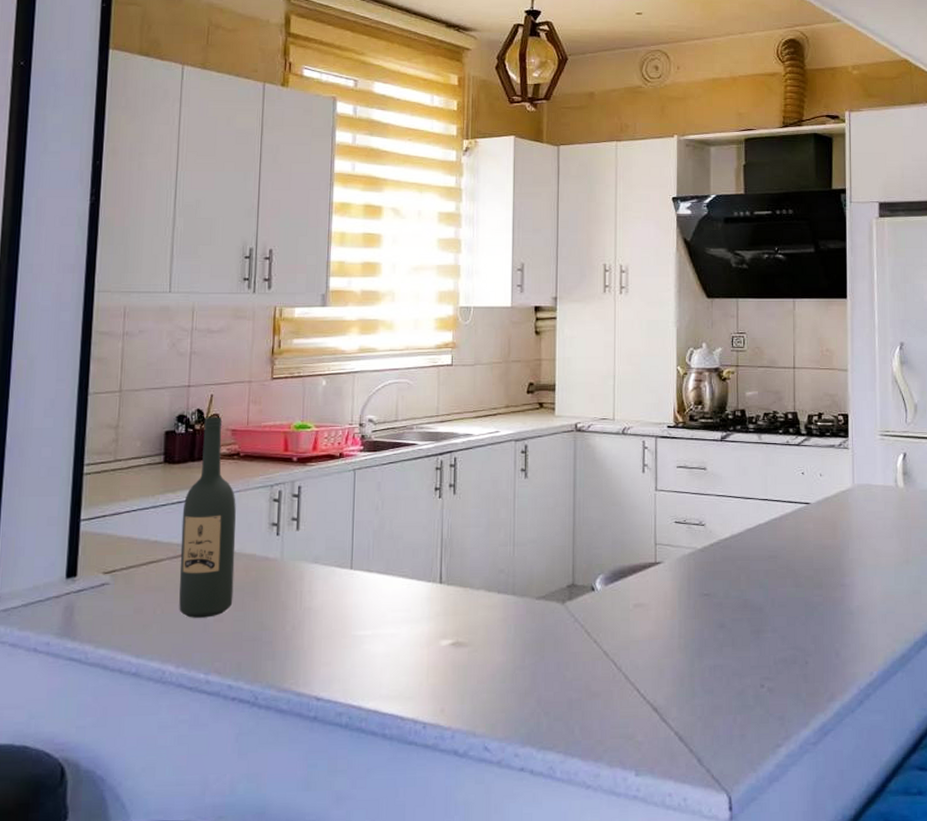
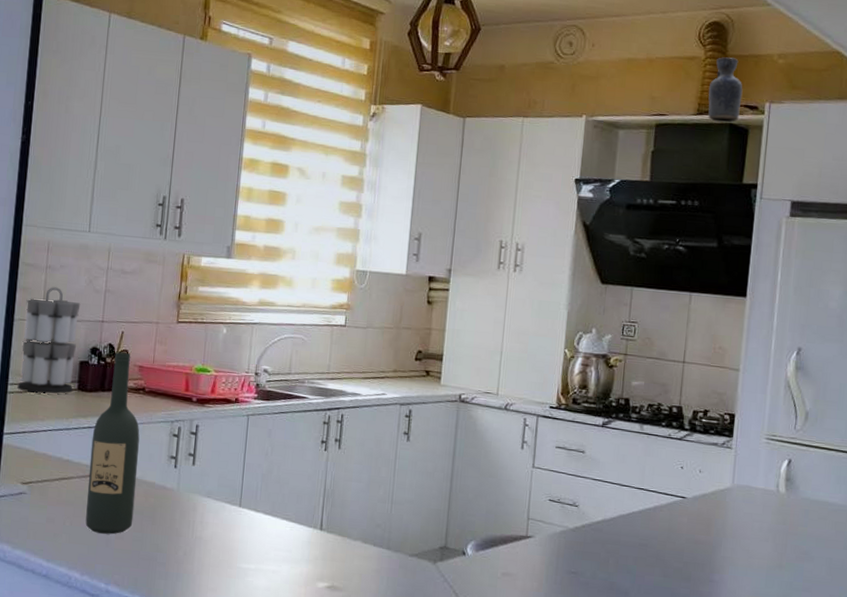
spice rack: none [95,354,164,472] -> present [17,287,81,394]
ceramic jug: none [792,71,823,133] -> present [708,57,743,123]

